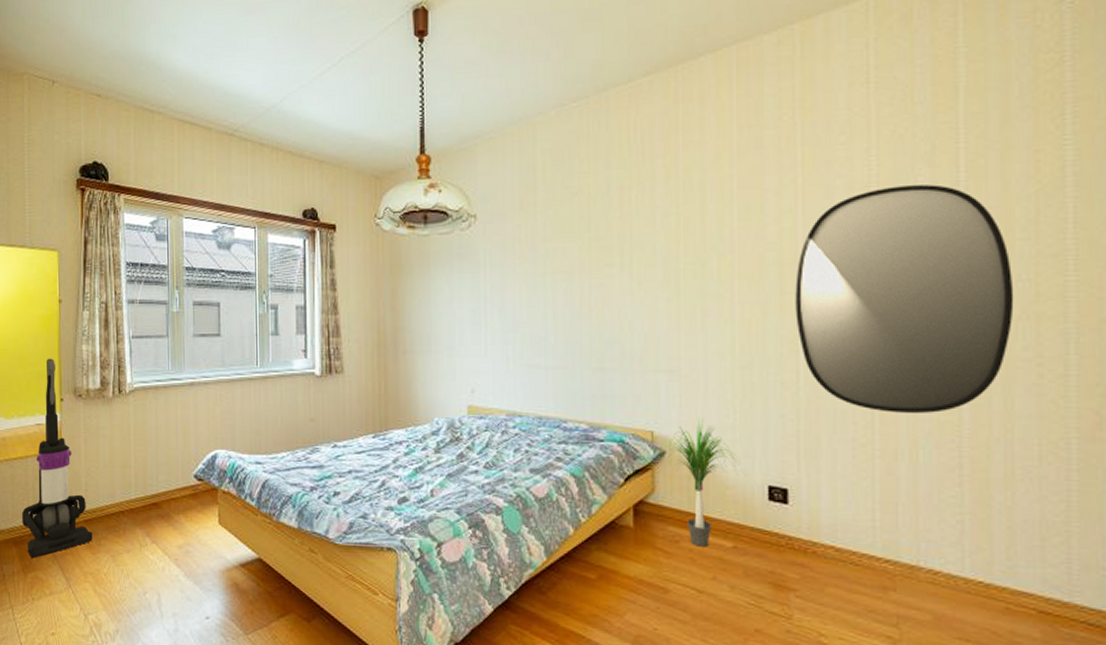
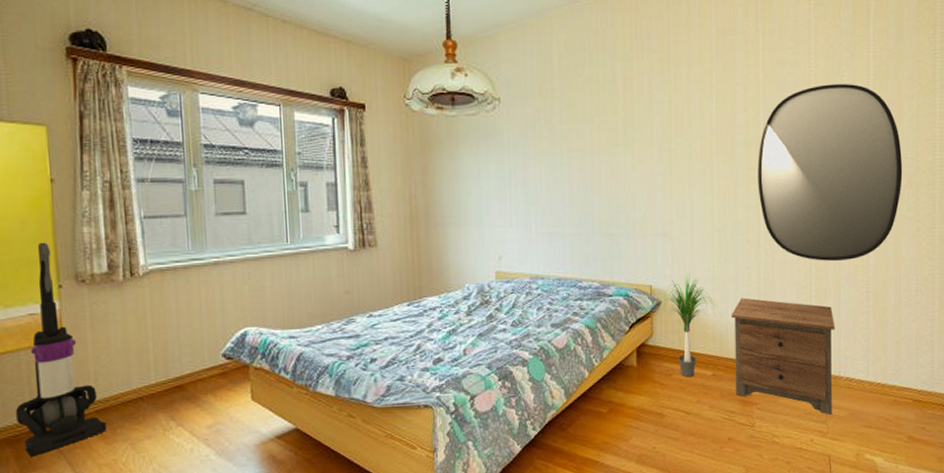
nightstand: none [758,453,911,616] -> present [731,298,835,415]

